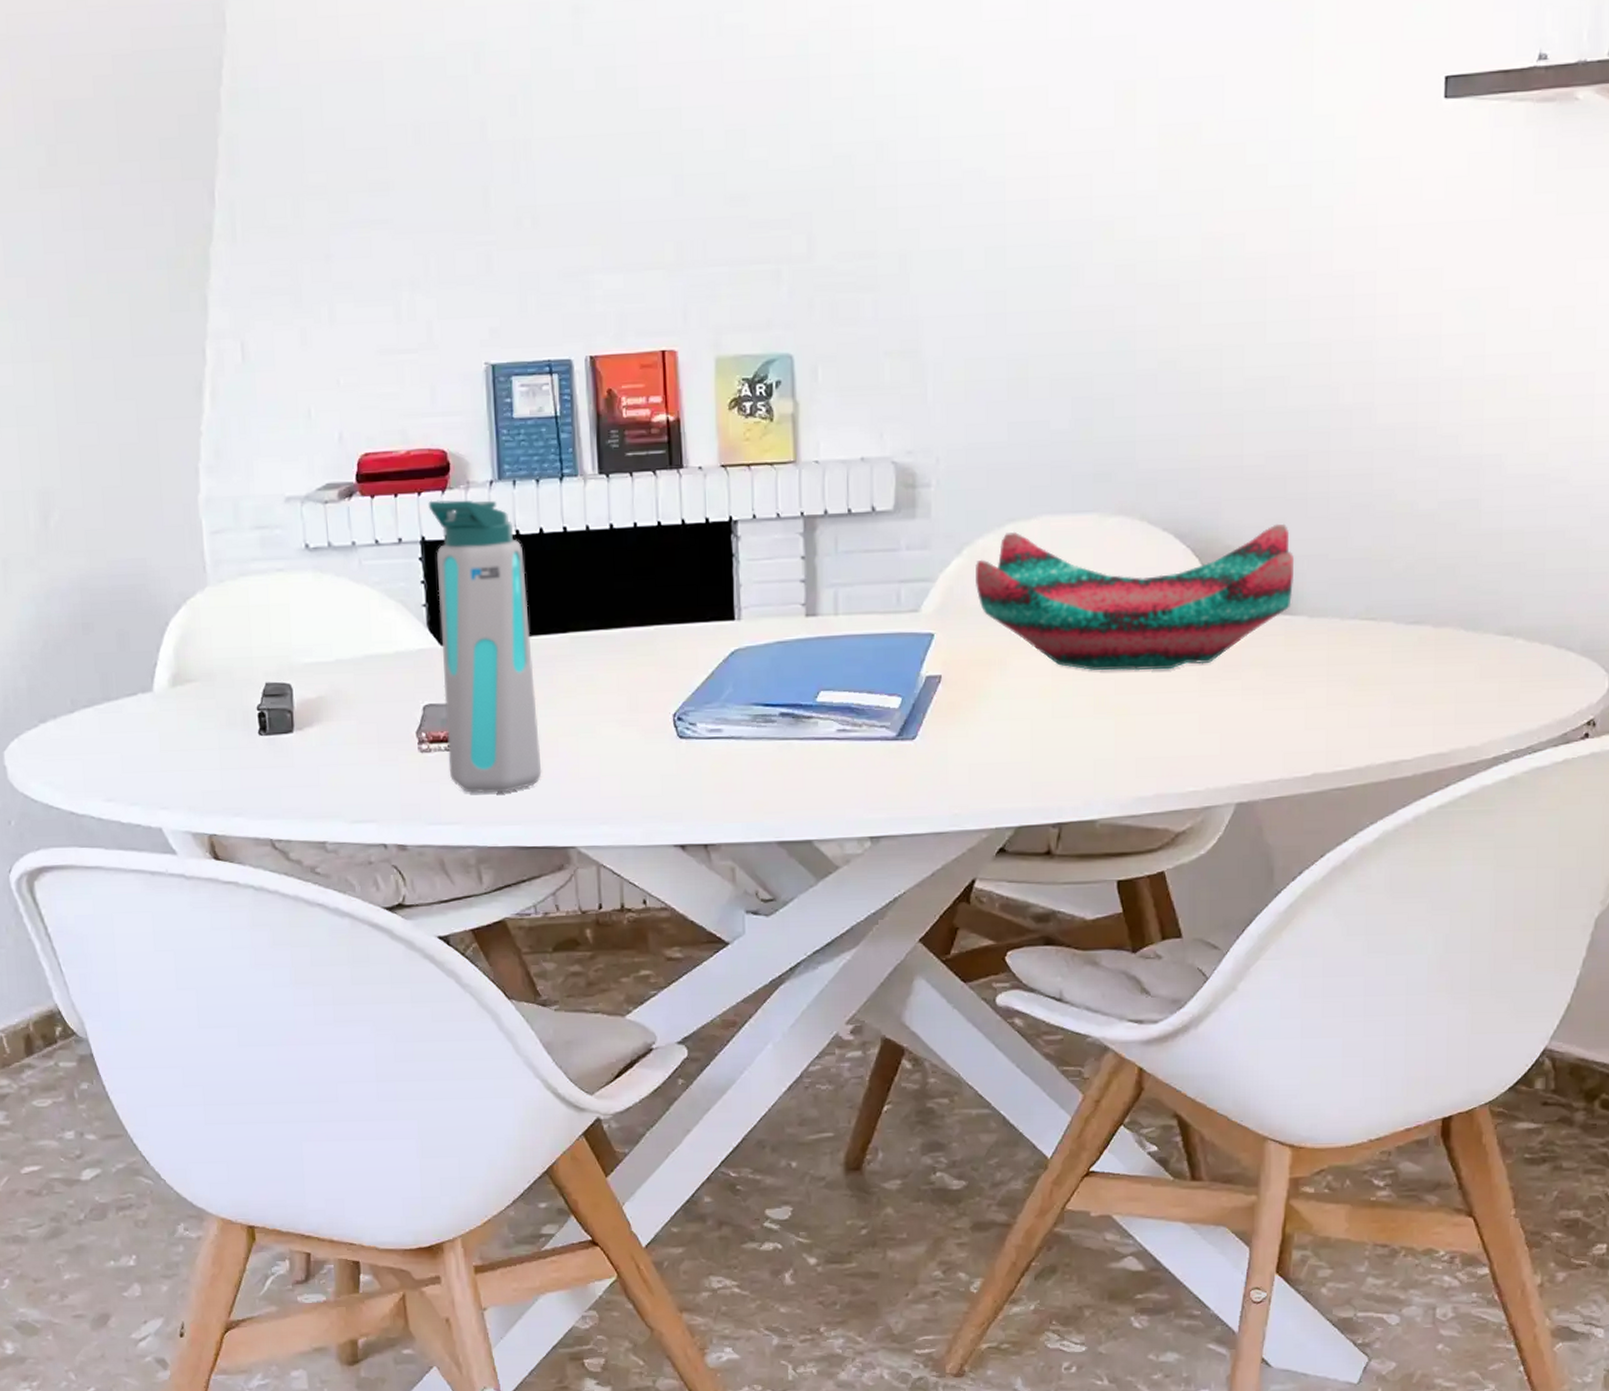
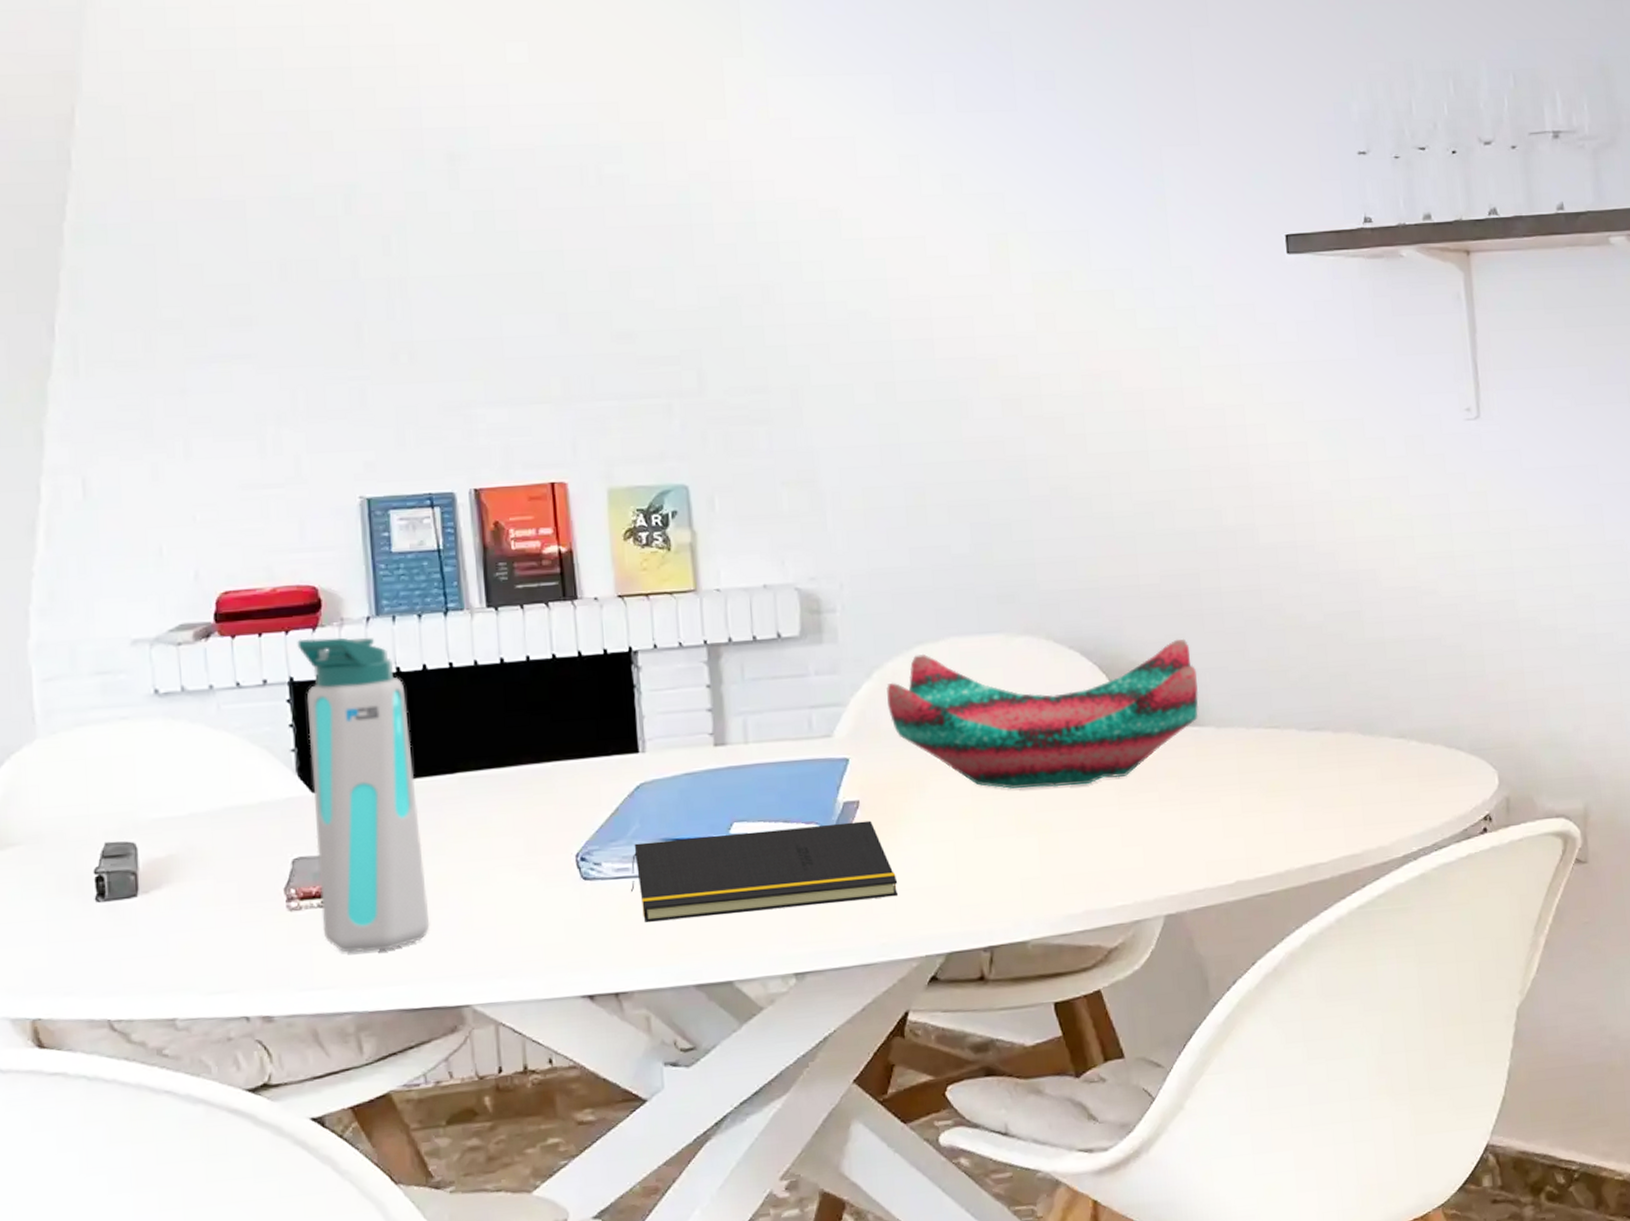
notepad: none [722,695,974,781] -> present [631,820,898,922]

